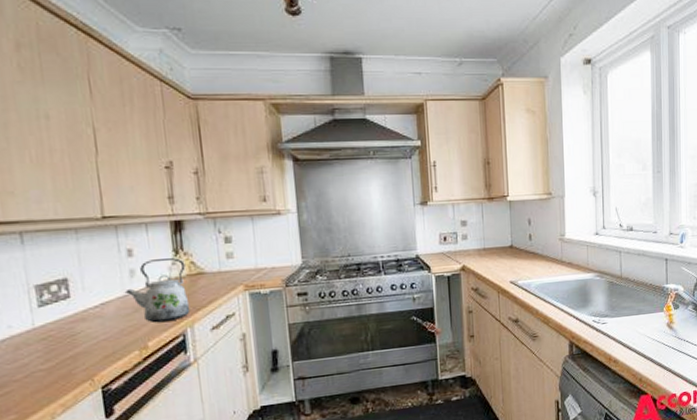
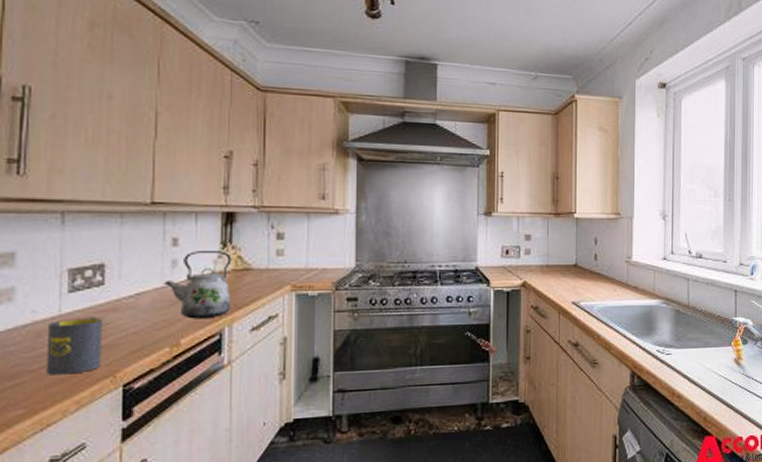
mug: none [25,327,79,383] -> present [46,316,102,375]

